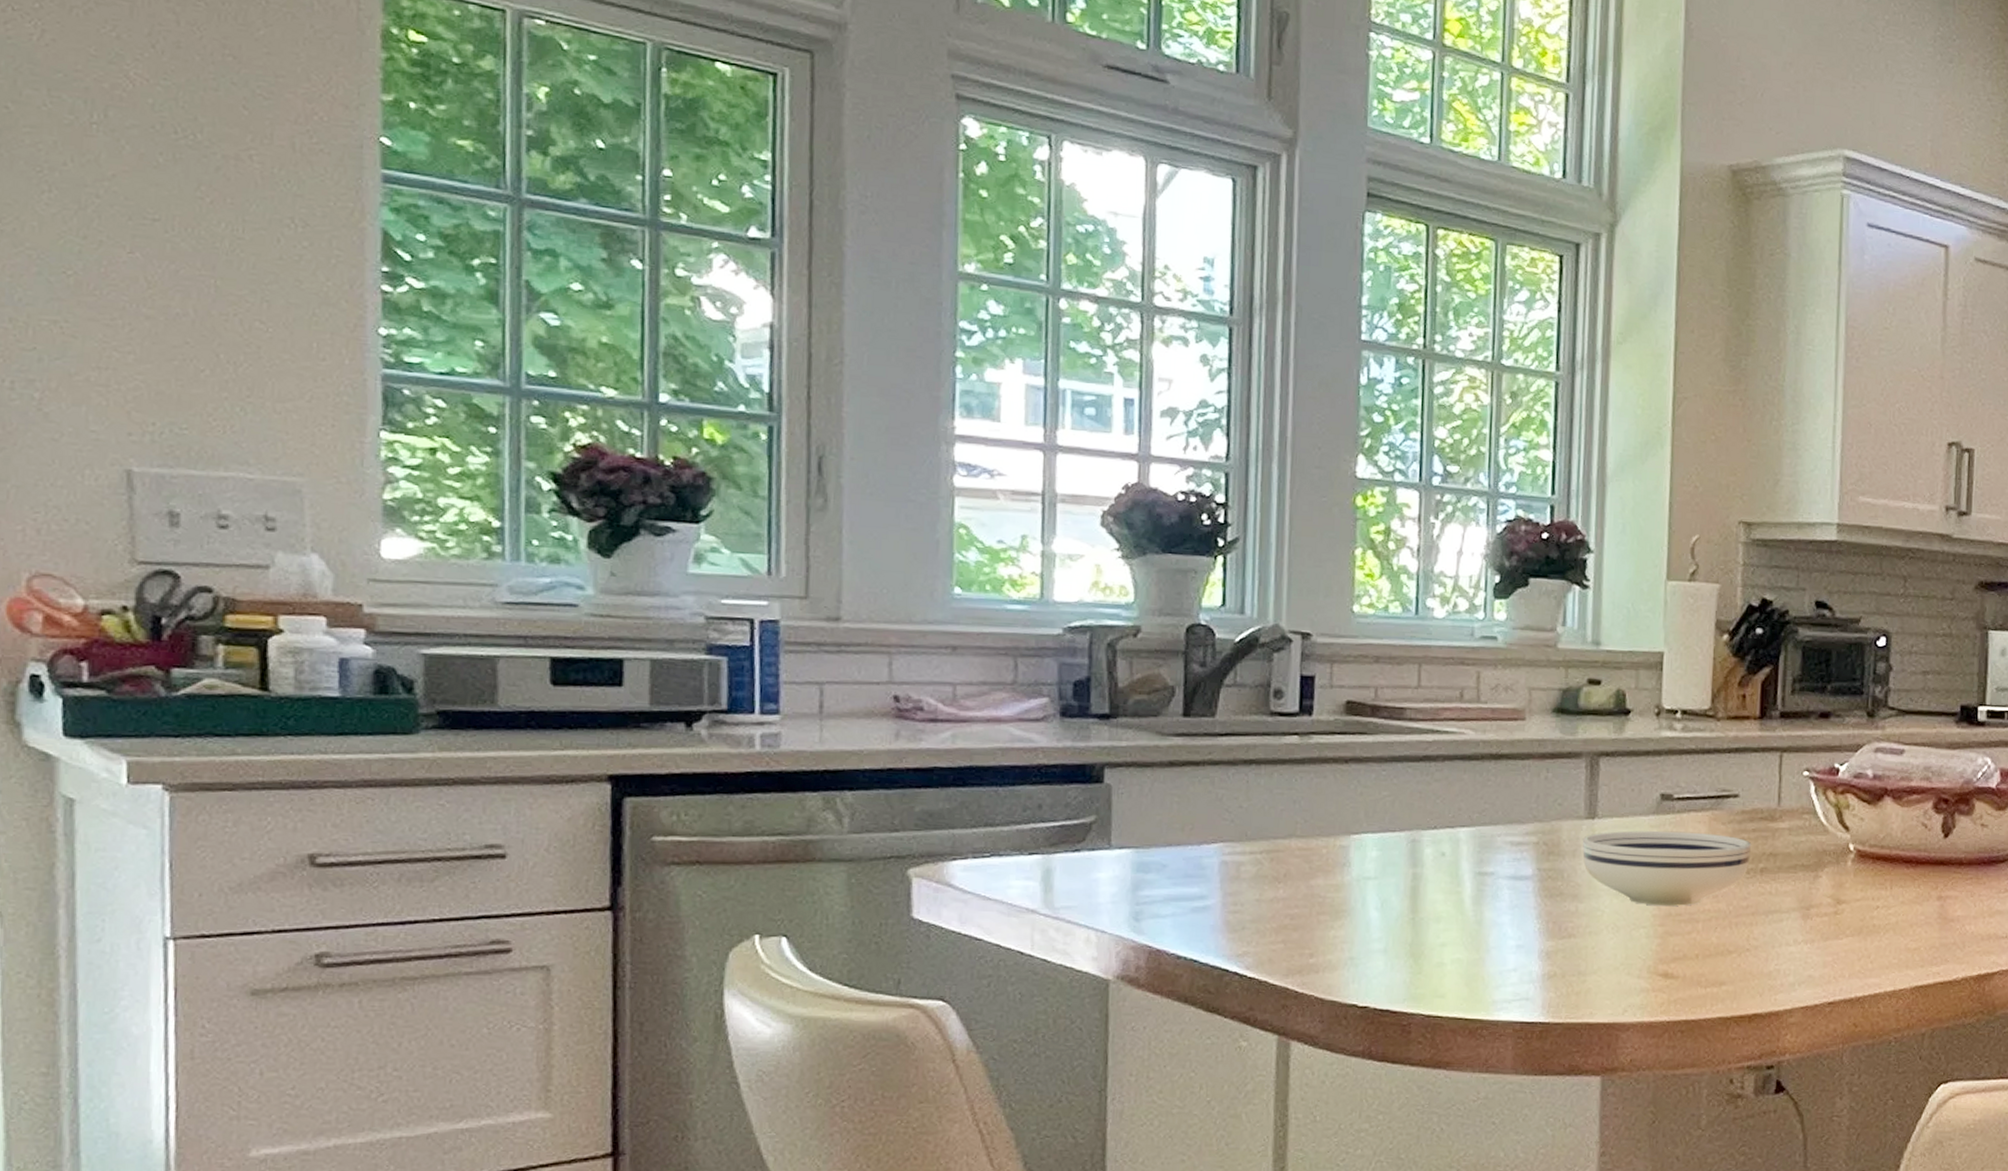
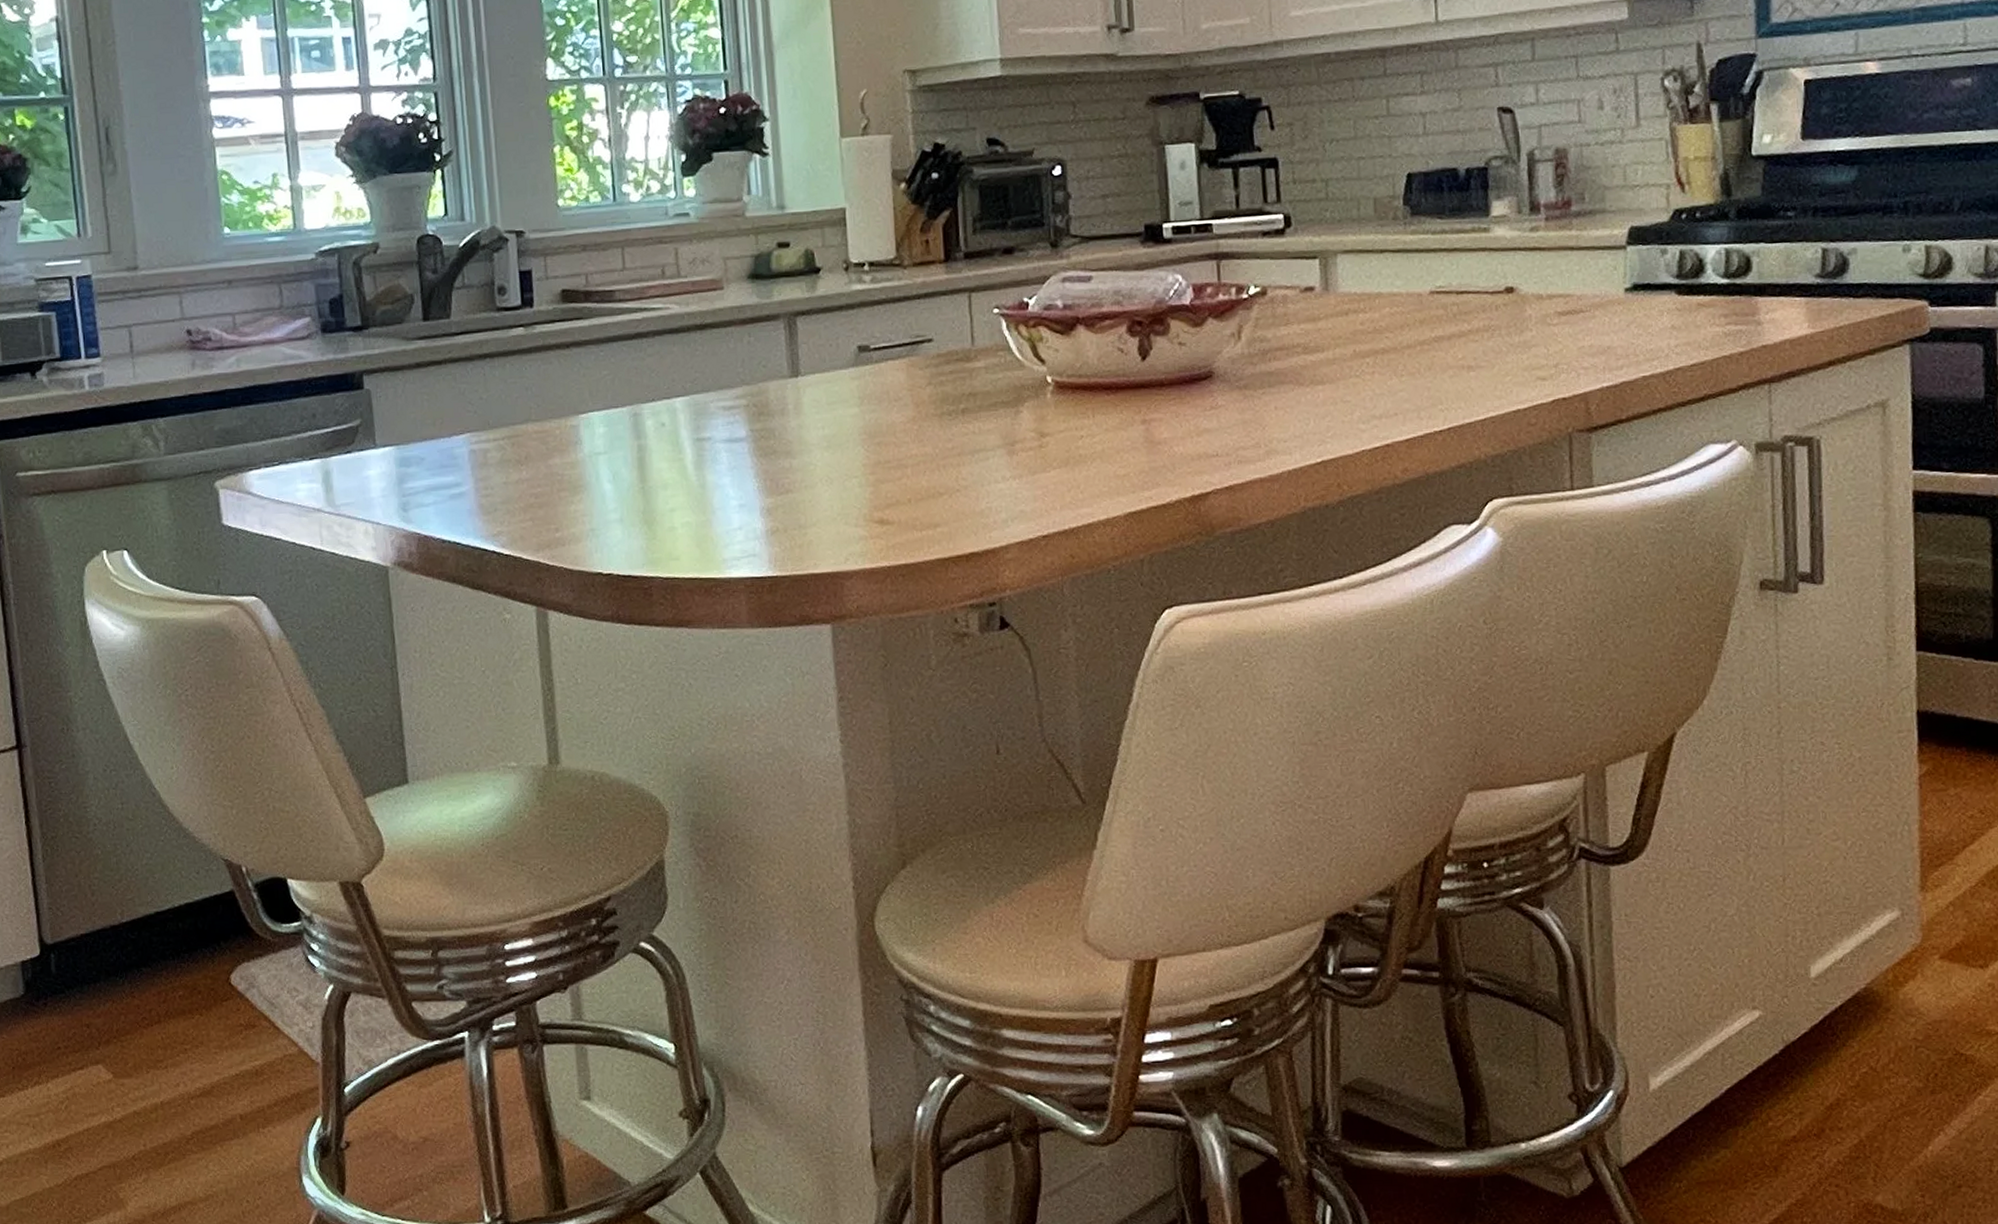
bowl: present [1582,830,1752,906] -> none [788,380,951,455]

